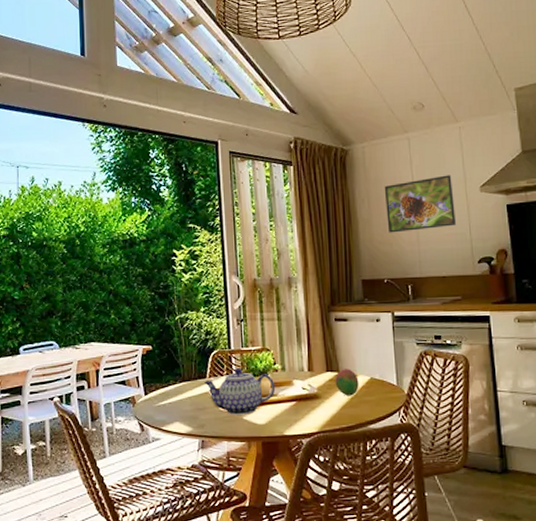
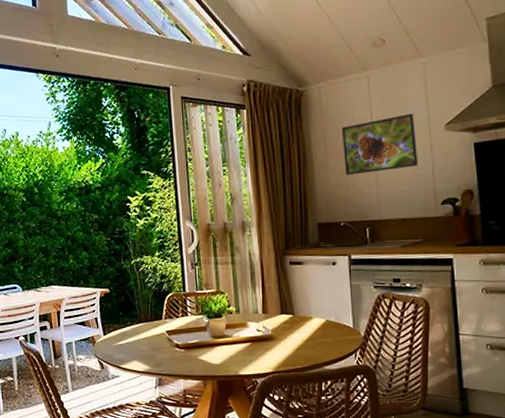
teapot: present [204,368,276,415] -> none [160,310,230,355]
fruit: present [335,369,359,396] -> none [290,311,314,338]

